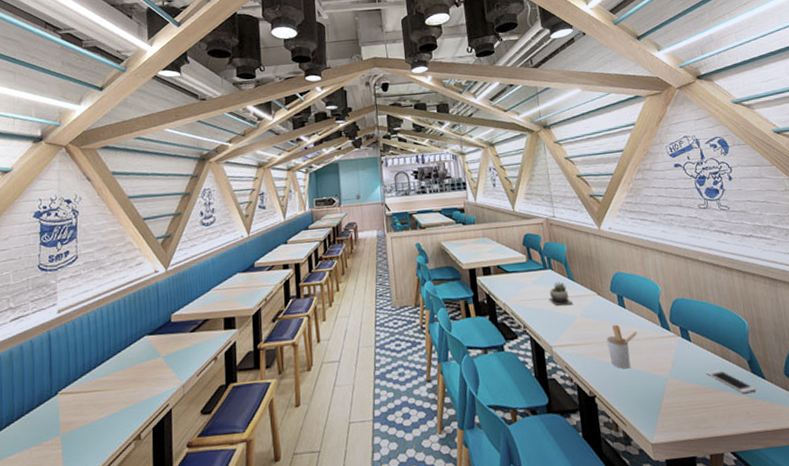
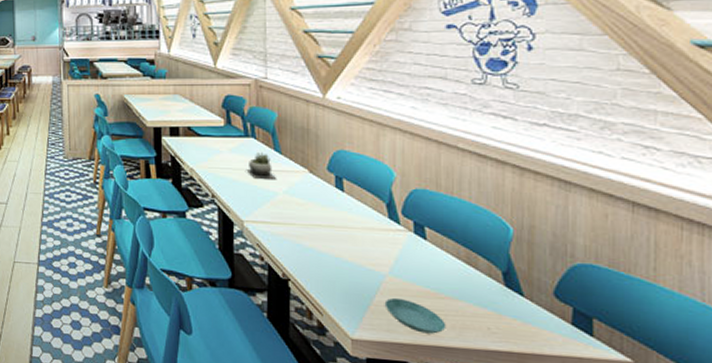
utensil holder: present [606,324,637,369] -> none [313,207,354,257]
saucer: none [670,397,719,427] -> present [384,297,446,334]
cell phone: present [705,369,756,393] -> none [439,275,507,307]

